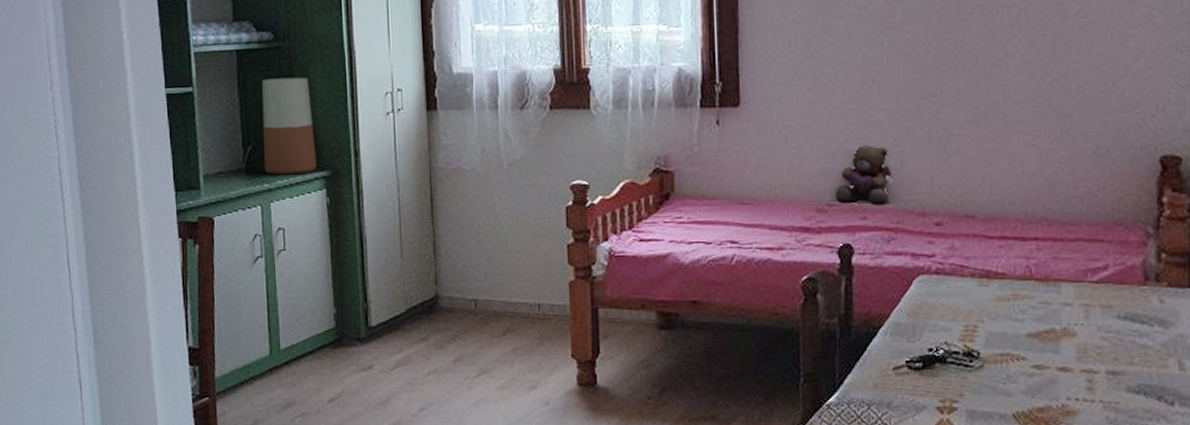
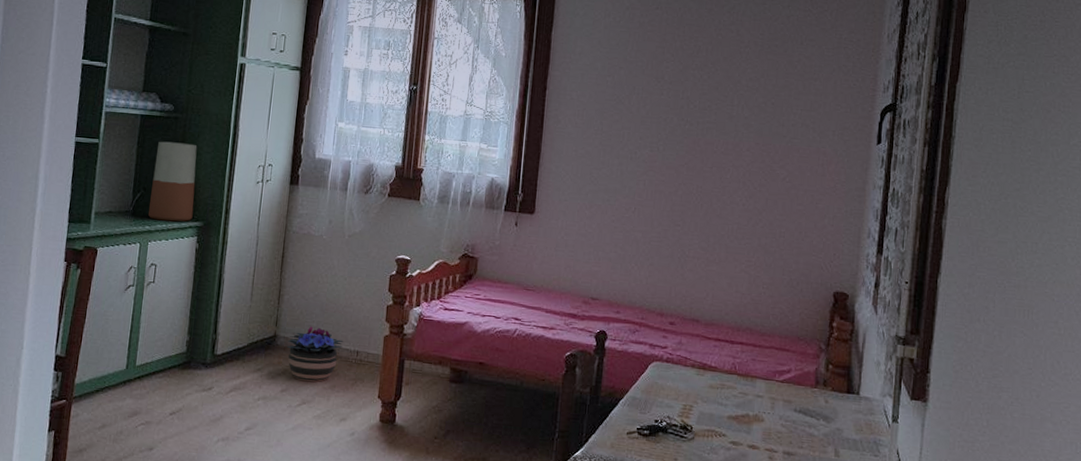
potted flower: none [452,280,521,347] -> present [286,326,344,382]
teddy bear: present [835,144,891,207] -> none [598,255,641,305]

